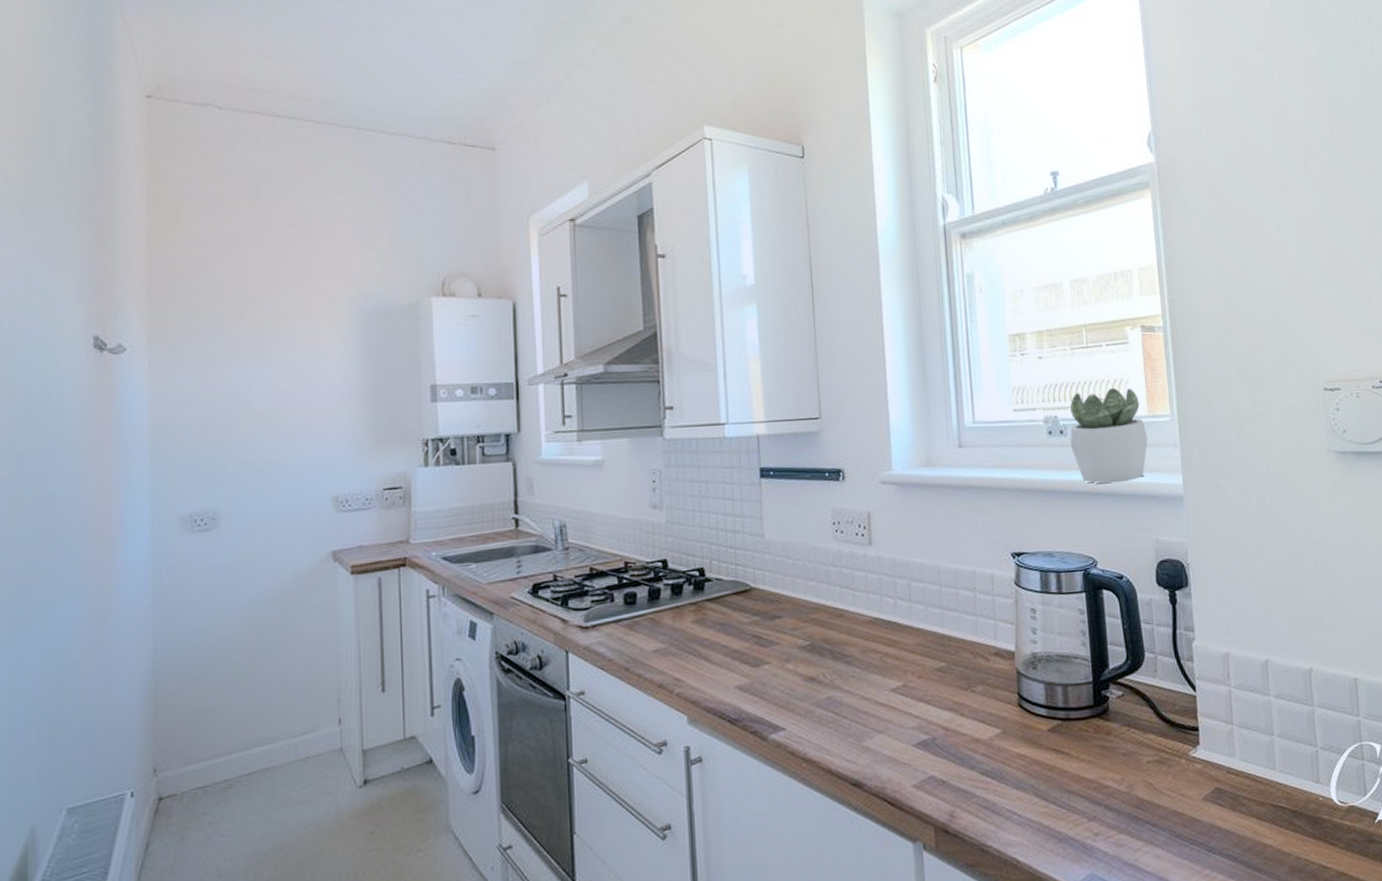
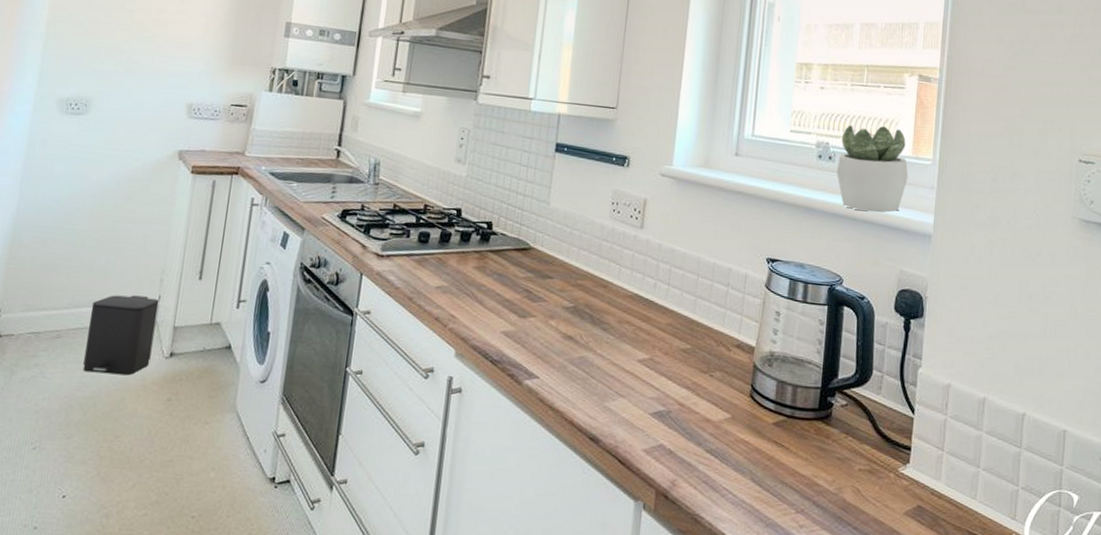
pedal bin: none [262,722,342,820] -> present [83,295,159,376]

